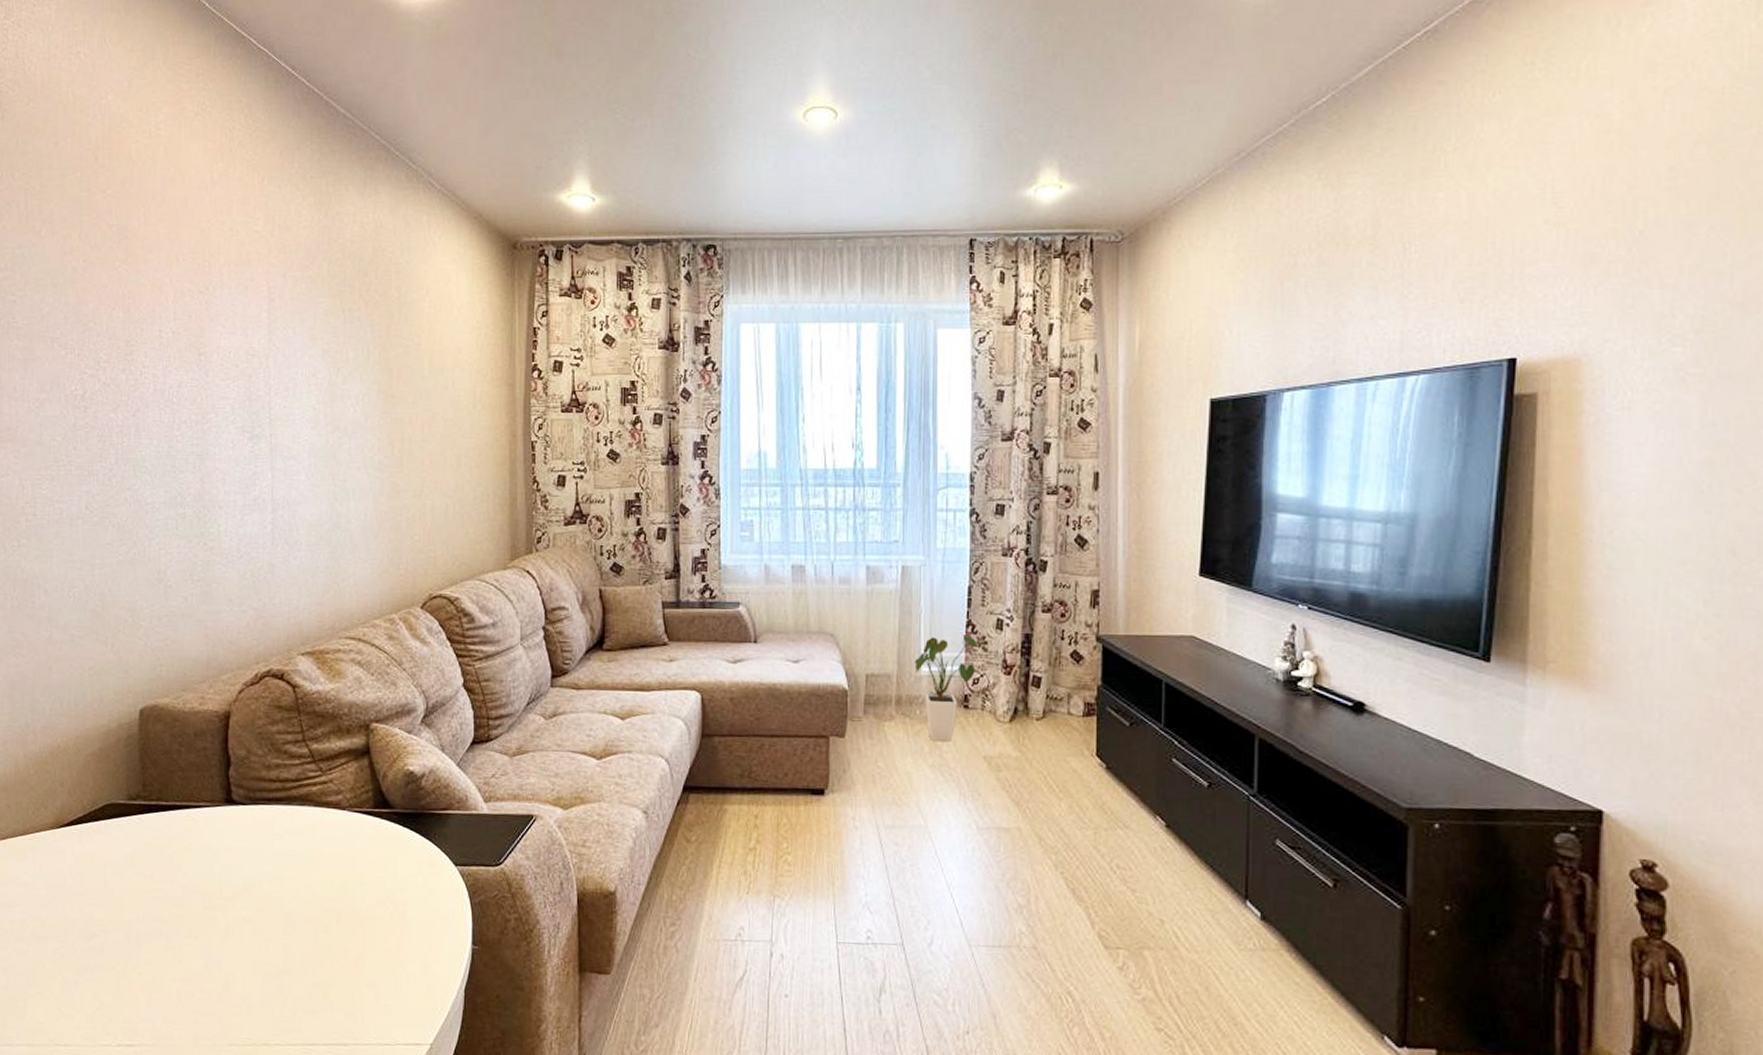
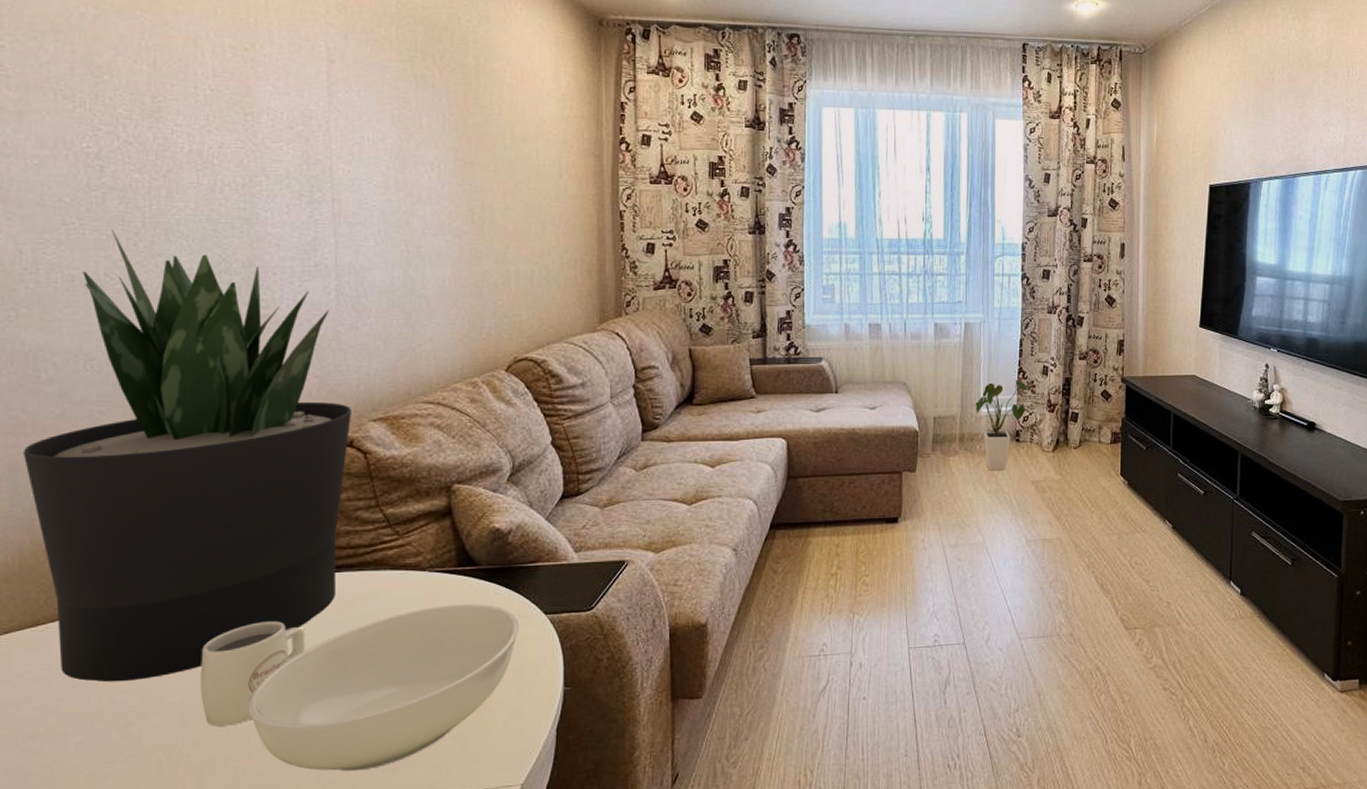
planter: none [20,465,283,895] -> present [22,229,351,682]
mug: none [151,848,239,948] -> present [200,620,305,727]
bowl: none [190,847,430,1009] -> present [247,604,518,772]

